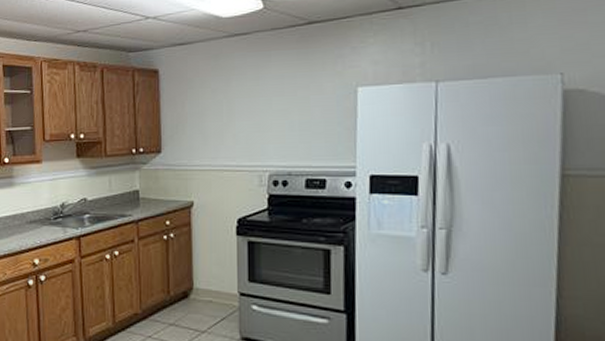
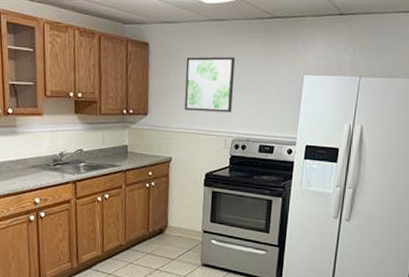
wall art: none [204,74,266,143] -> present [184,56,236,113]

